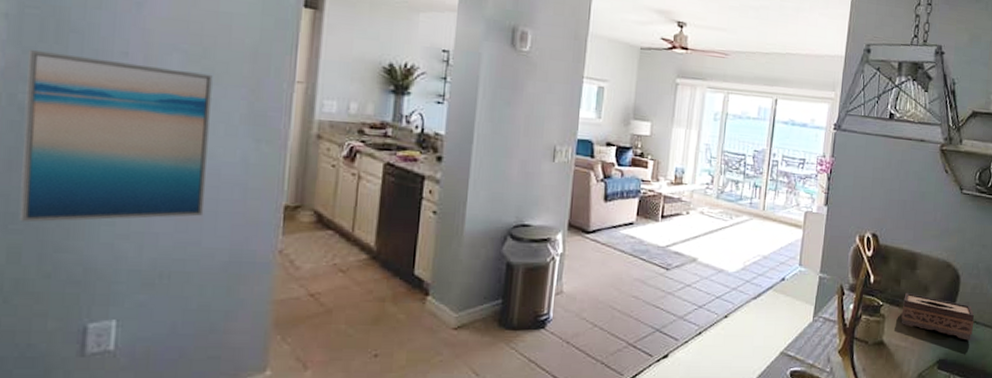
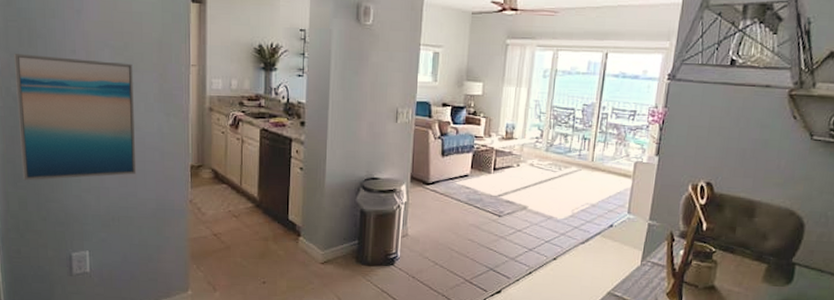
tissue box: present [901,292,974,341] -> none [734,239,819,288]

